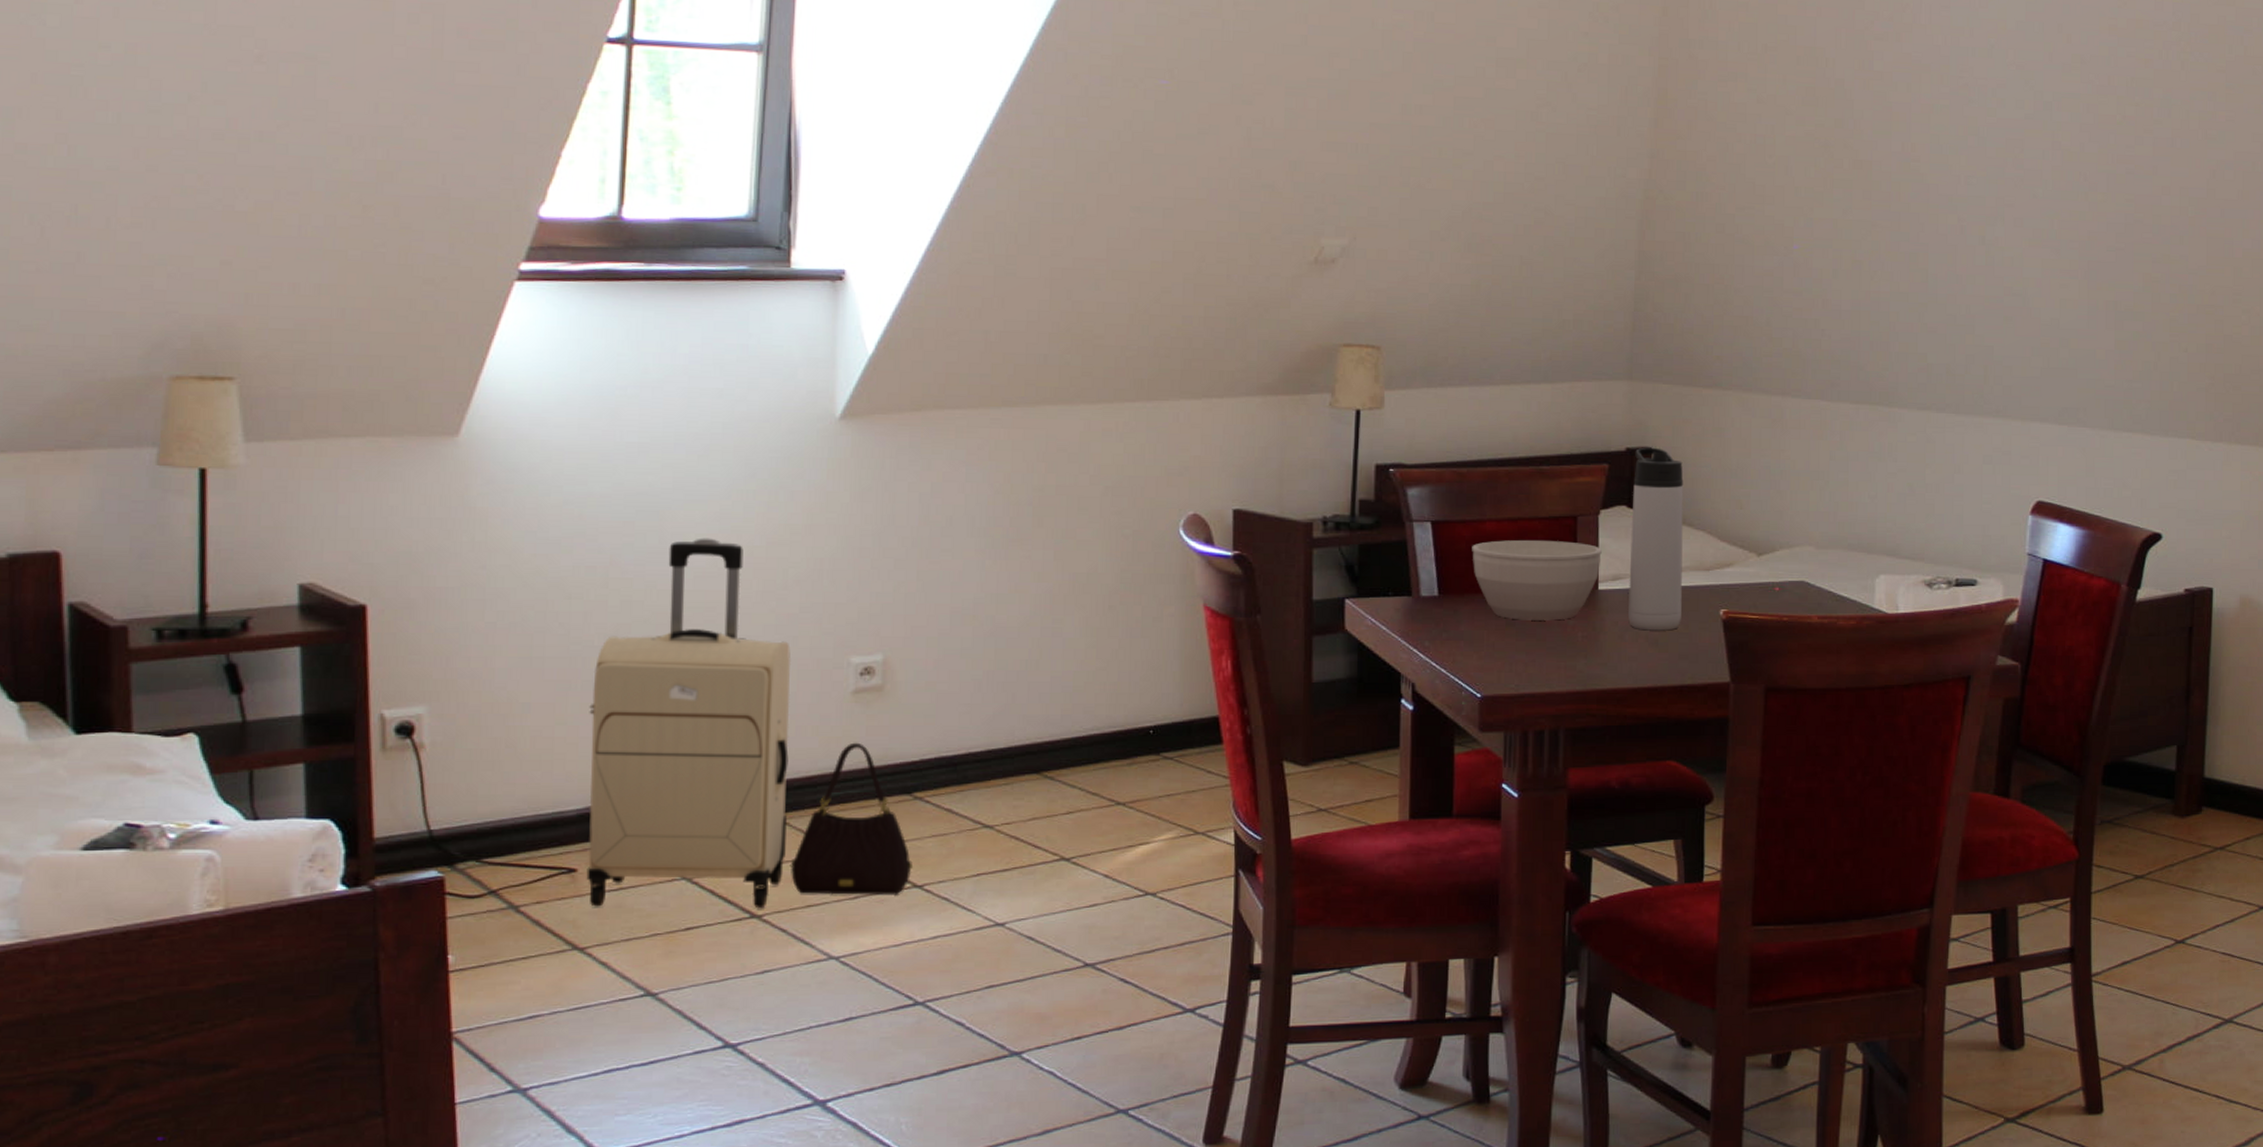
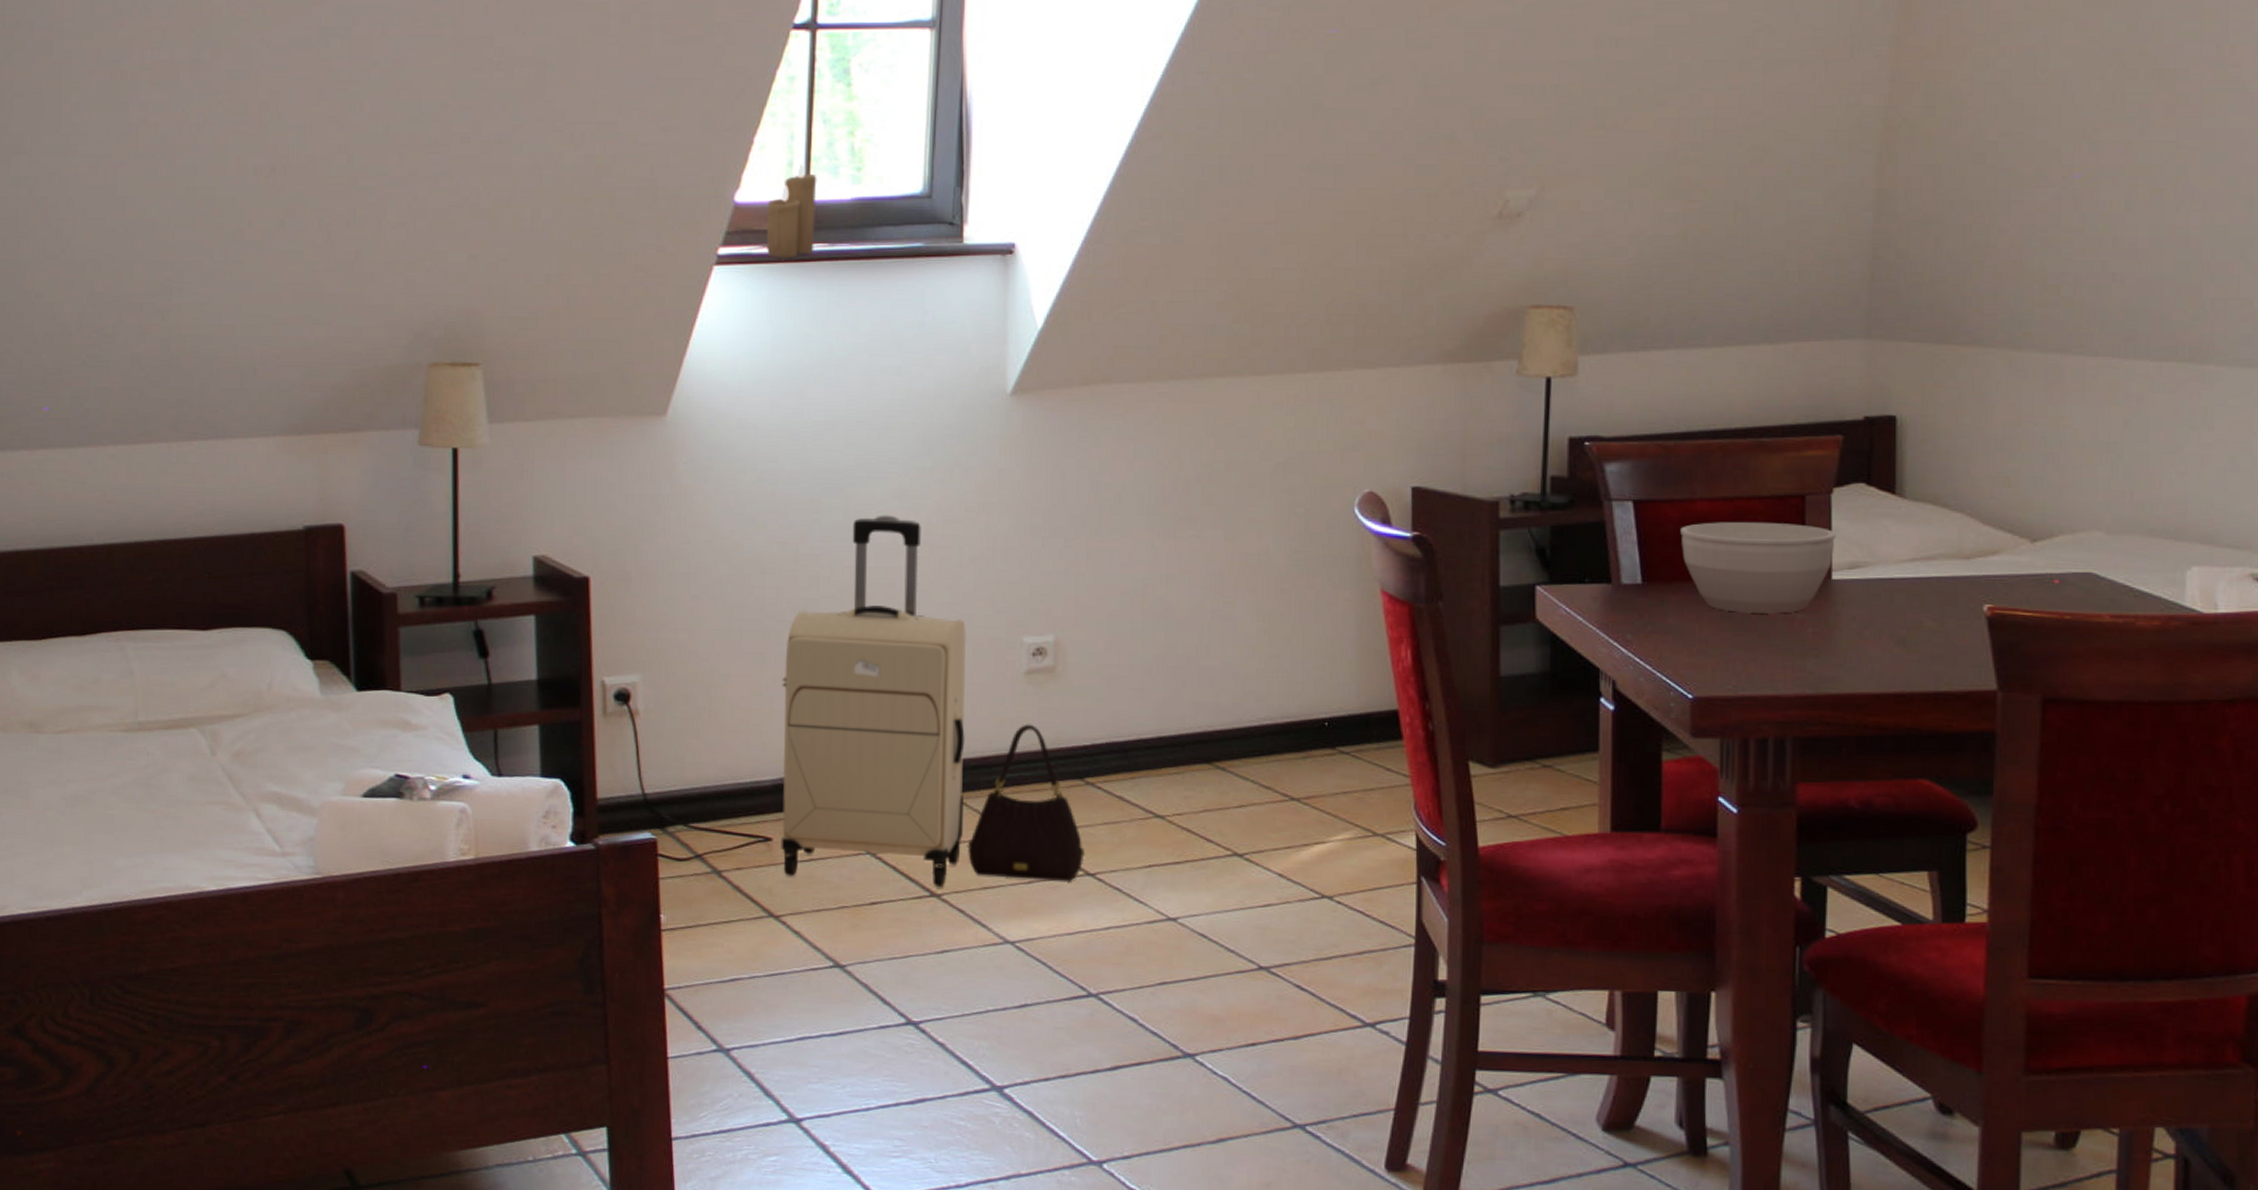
candle: none [575,180,633,278] -> present [766,164,817,260]
thermos bottle: present [1628,447,1684,631] -> none [1869,415,1936,628]

